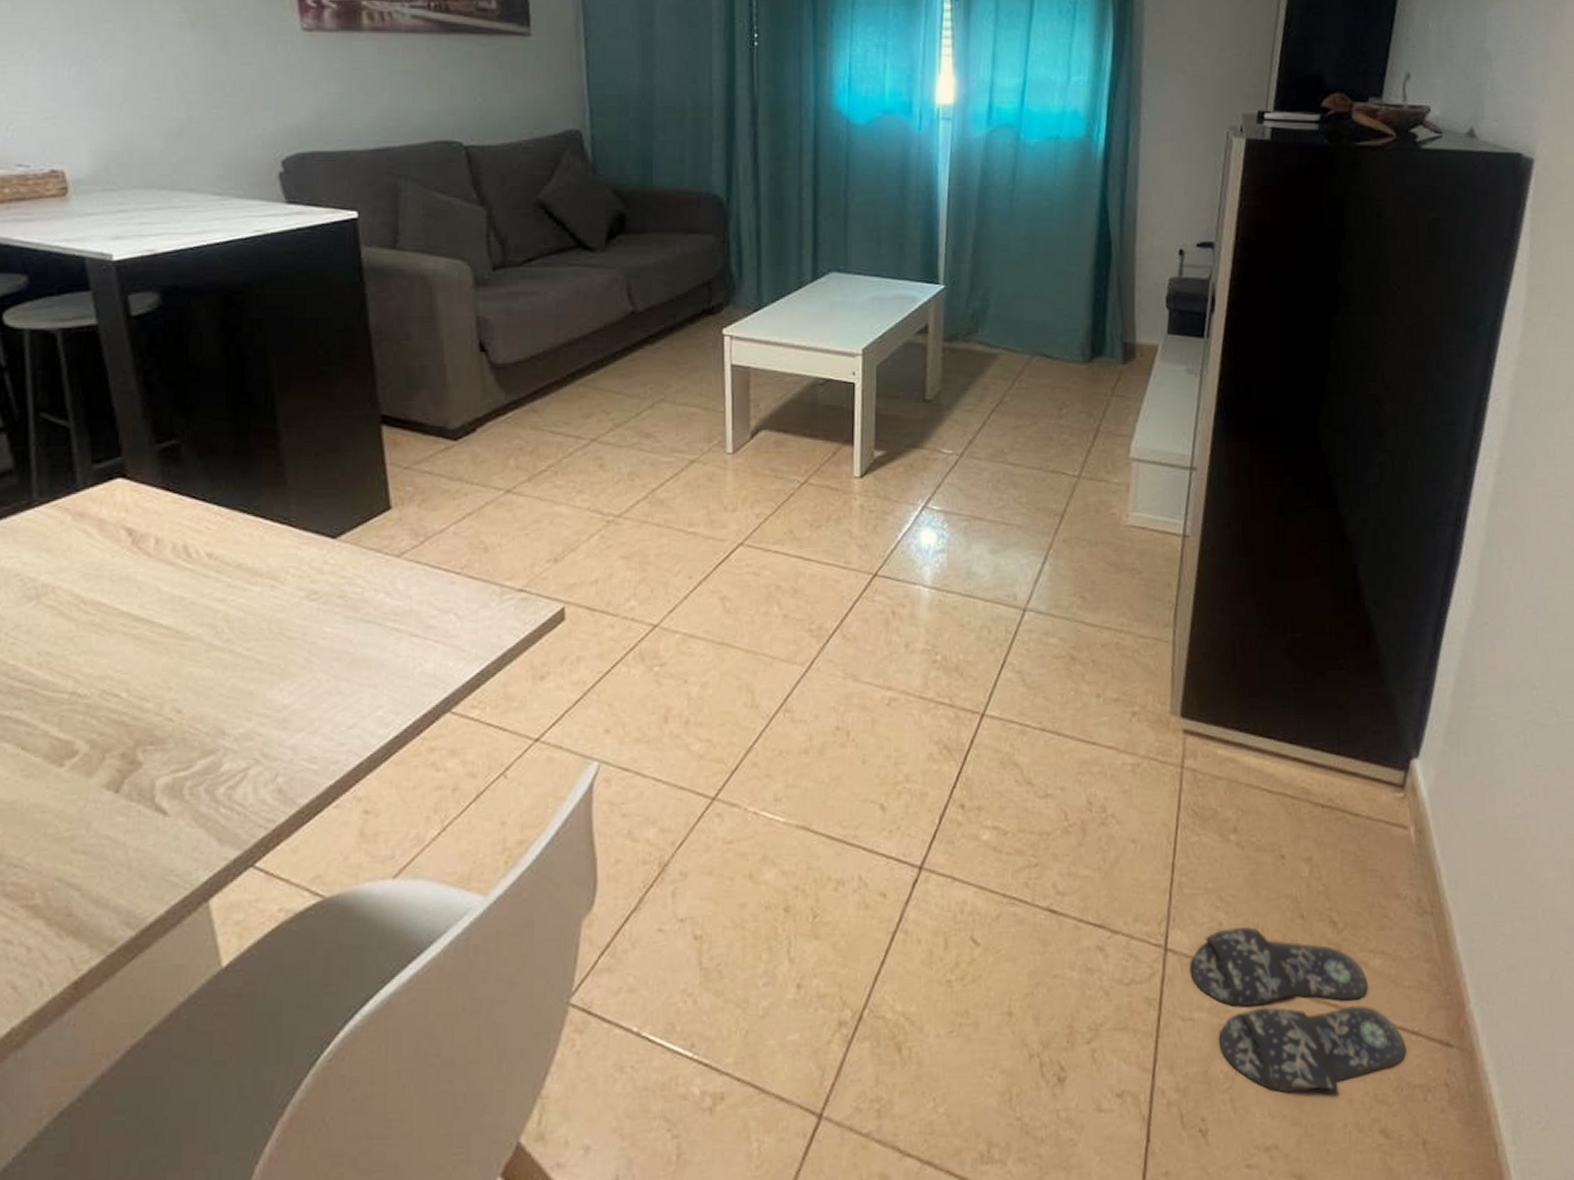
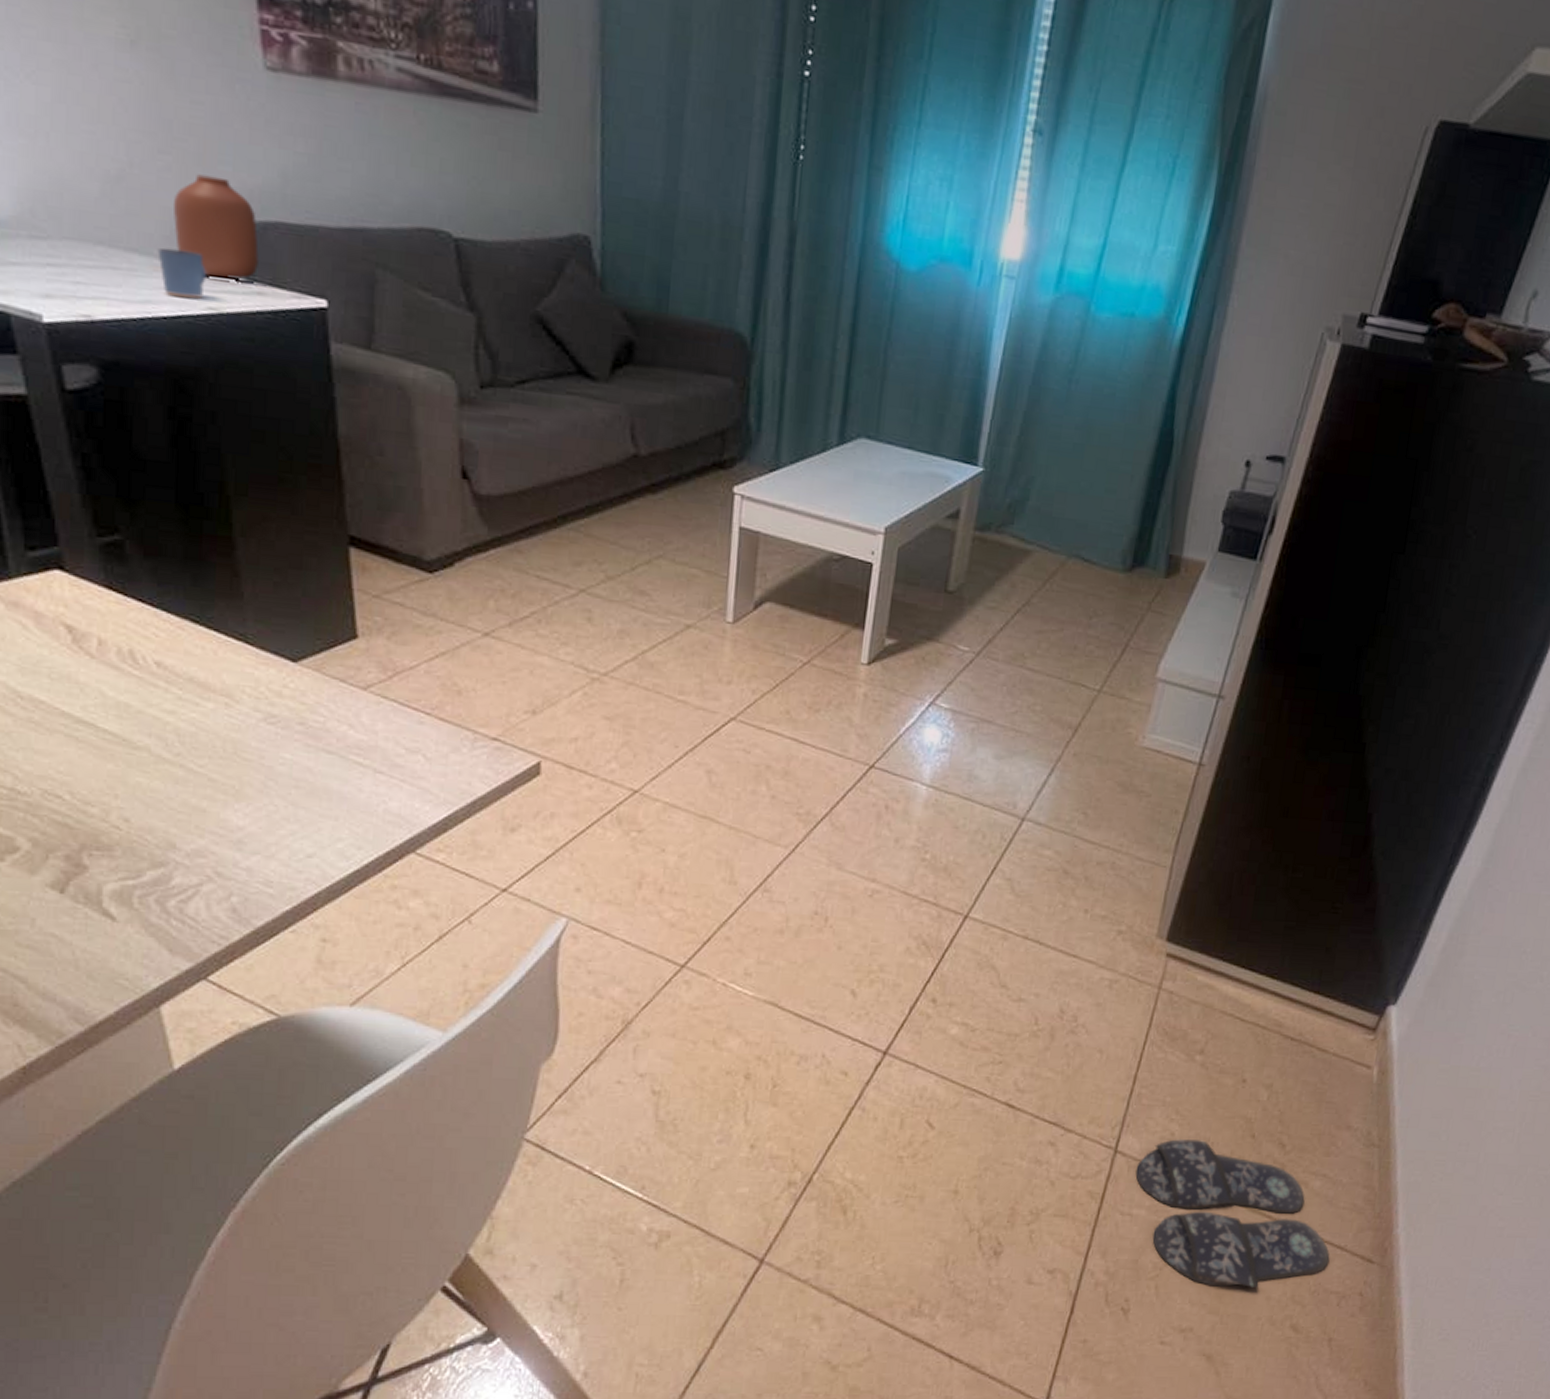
mug: none [212,185,253,224] -> present [157,247,206,298]
vase: none [225,121,298,204] -> present [172,174,259,280]

